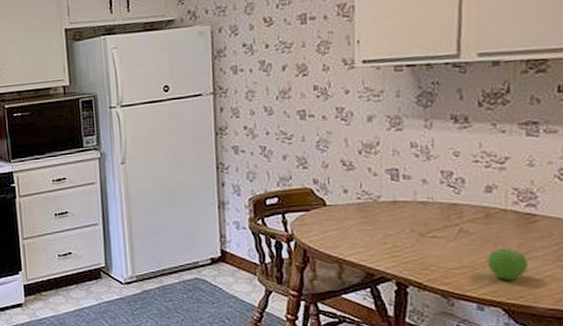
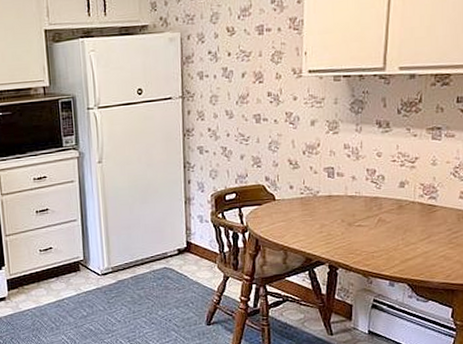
fruit: present [487,247,528,280] -> none [398,233,428,261]

